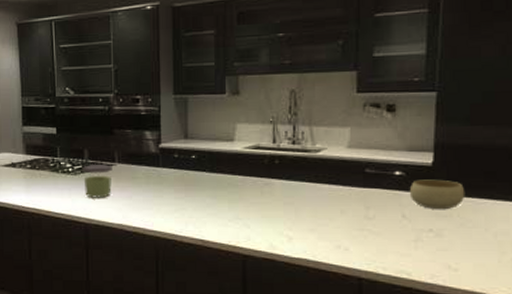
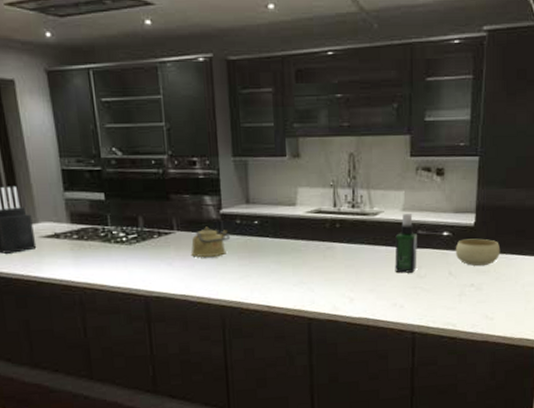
jar: present [82,163,112,198] -> none [137,232,172,269]
kettle: none [129,160,168,189] -> present [190,226,231,257]
spray bottle: none [339,151,365,214] -> present [394,214,417,273]

